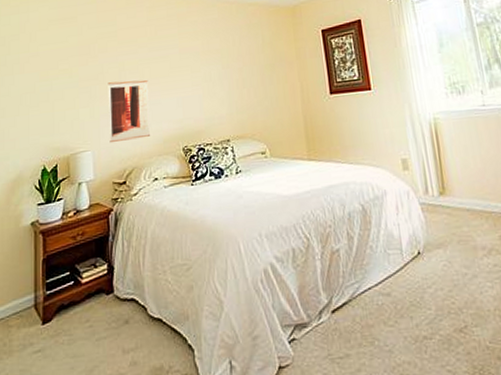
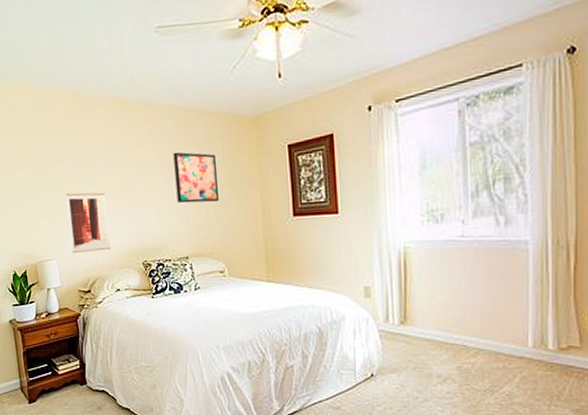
wall art: none [216,39,259,87] -> present [173,152,219,203]

